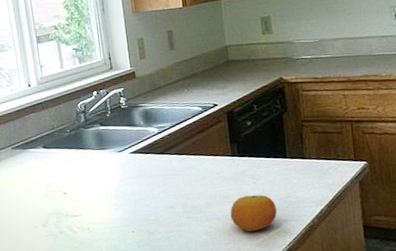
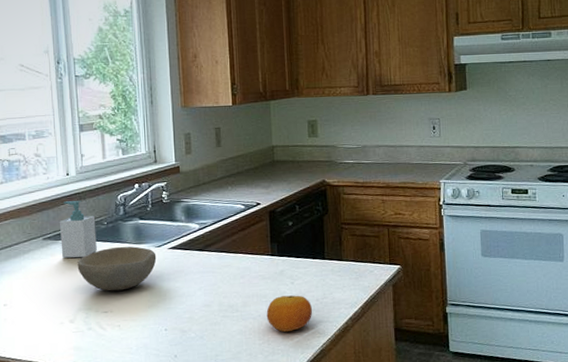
soap bottle: none [26,110,62,166] -> present [60,201,97,258]
bowl: none [45,152,119,196] -> present [77,246,157,291]

